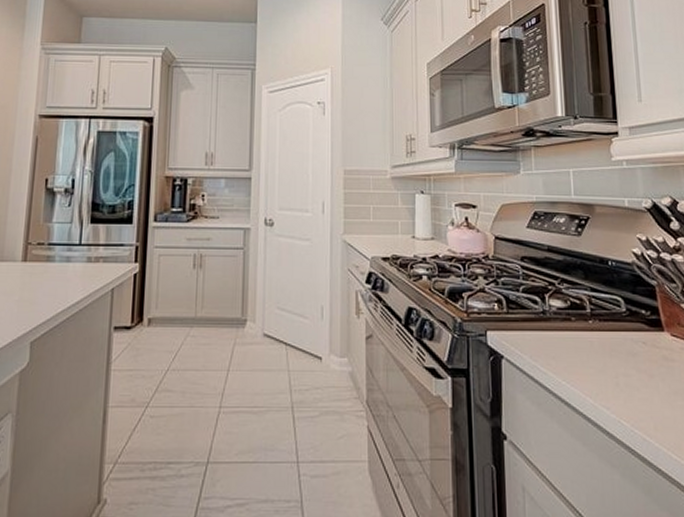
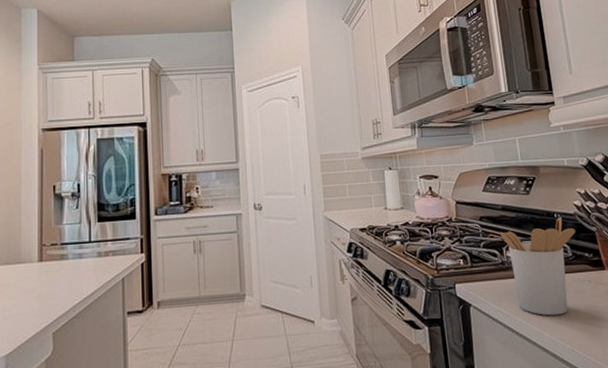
utensil holder: none [544,265,632,379] -> present [500,217,576,316]

